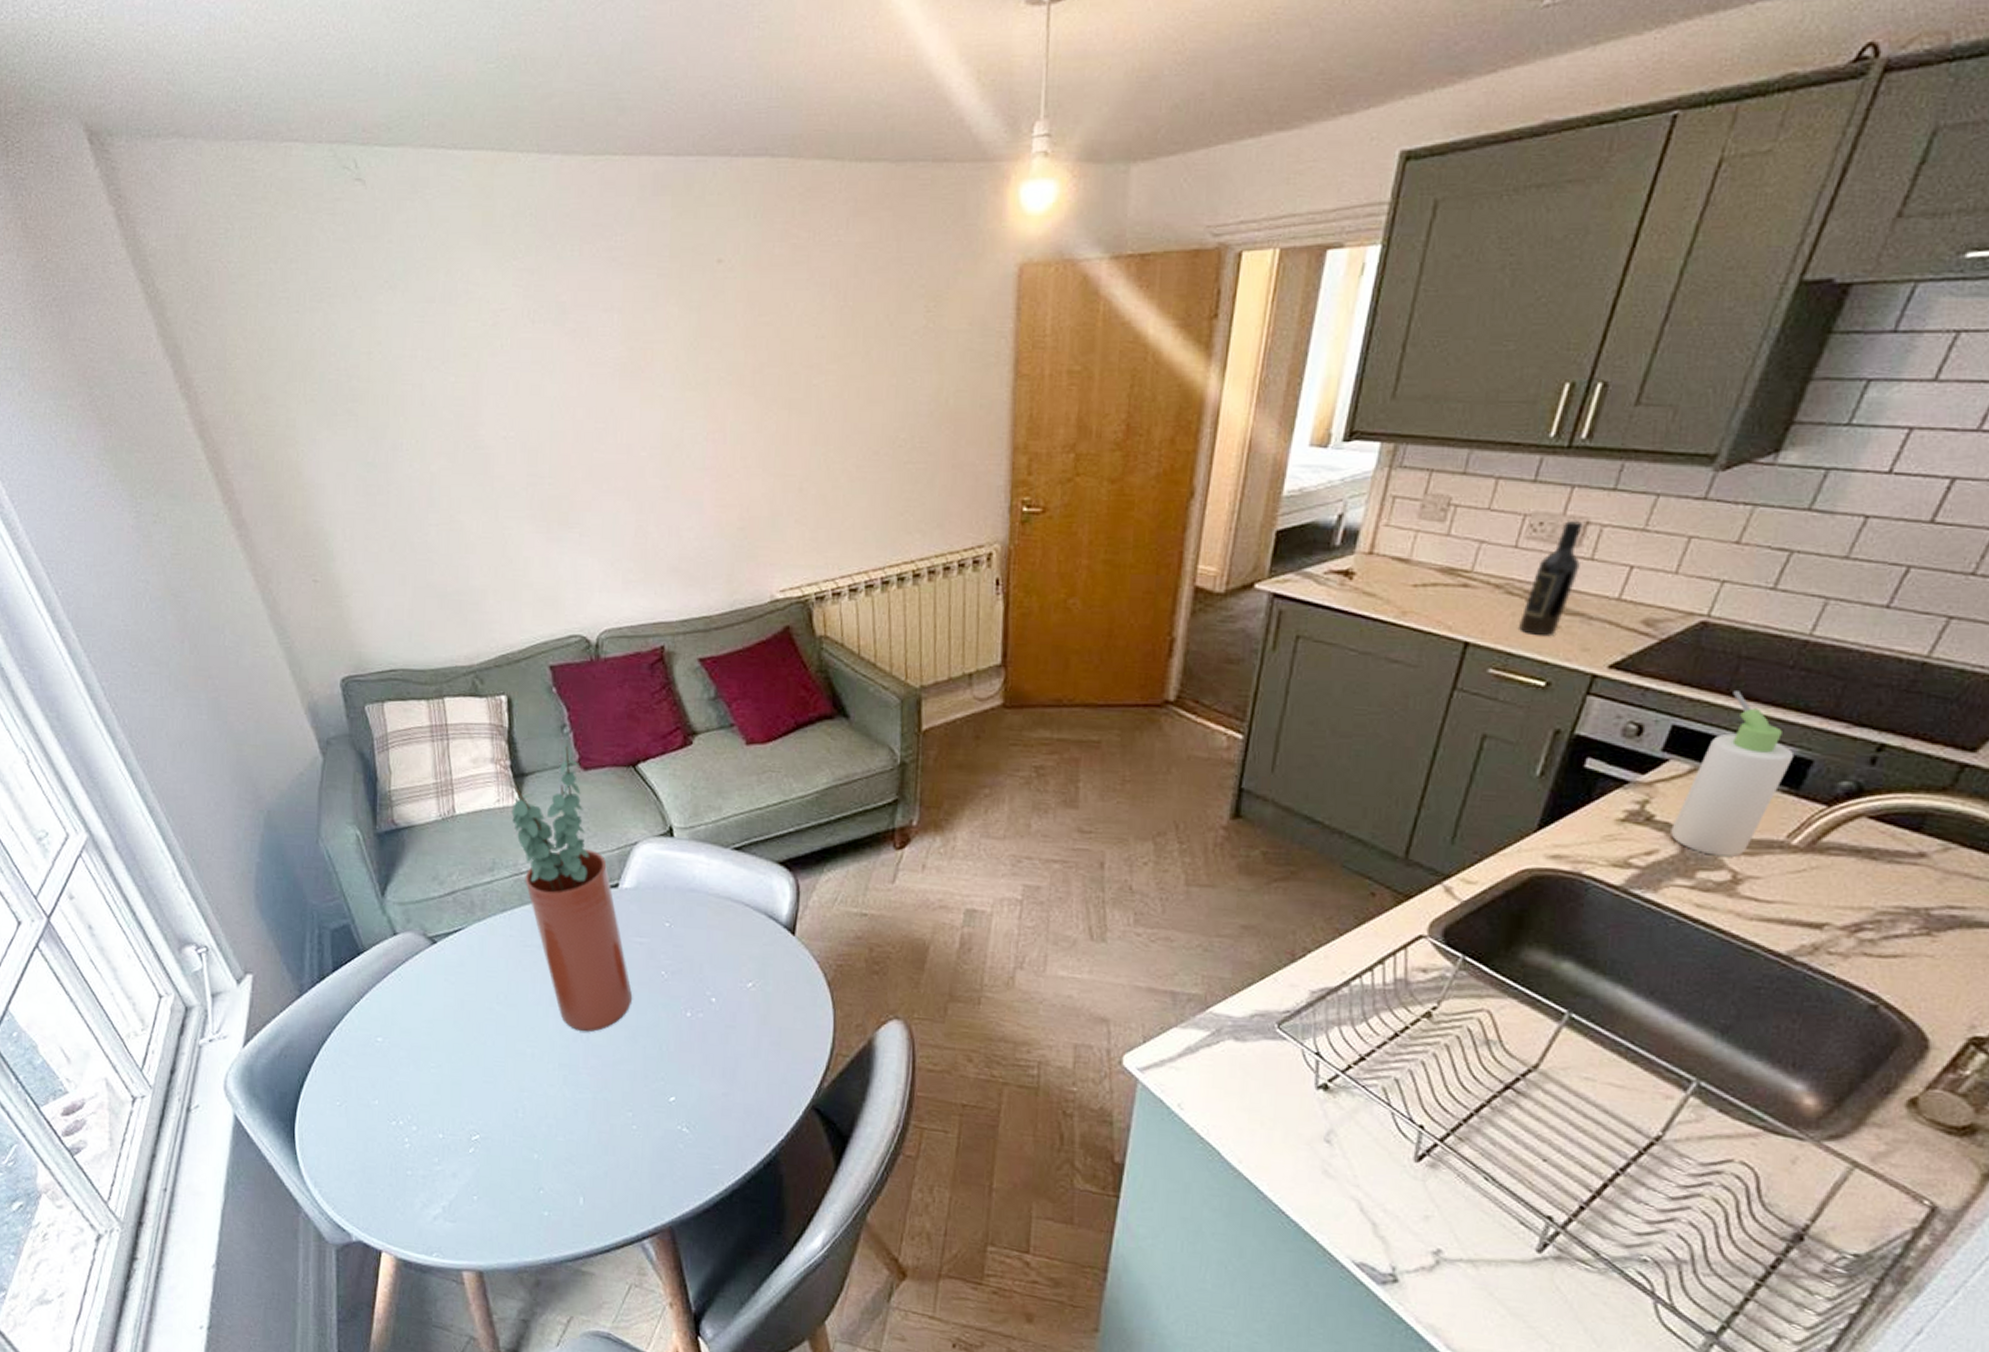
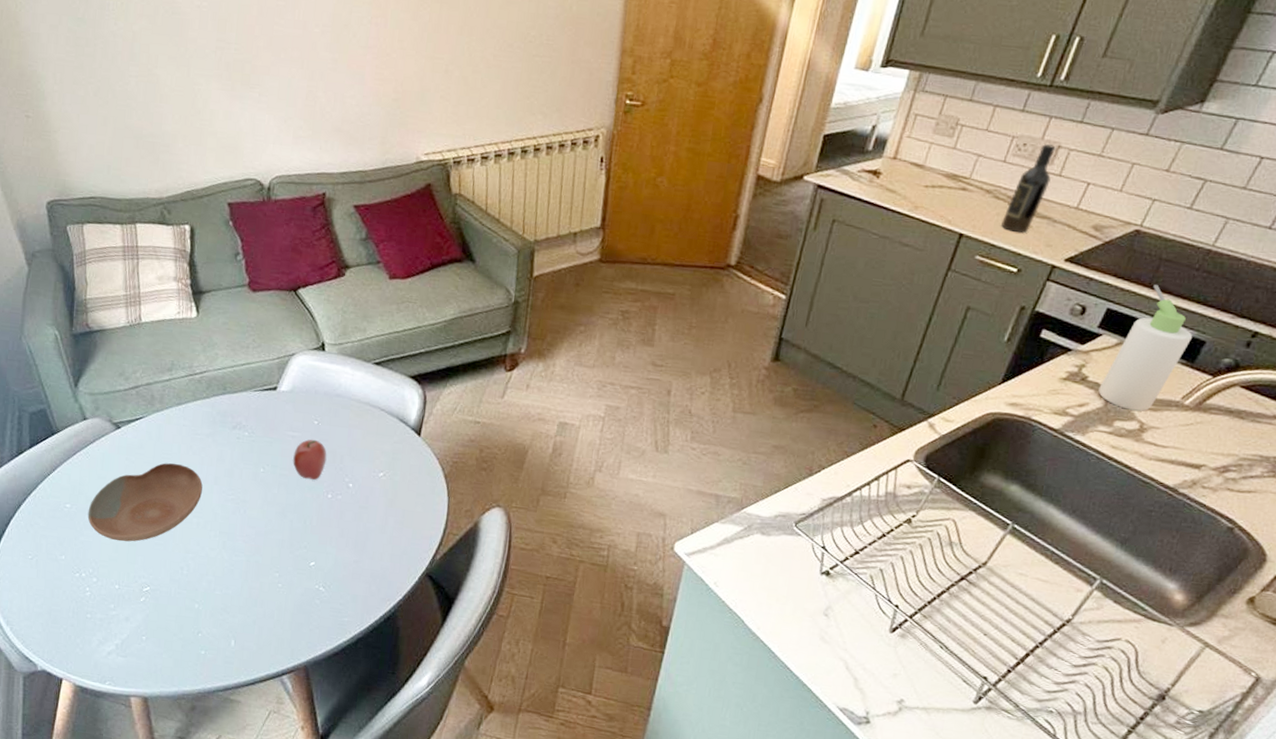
bowl: none [403,982,536,1081] -> present [87,463,203,542]
vase: present [511,746,633,1032] -> none [189,271,284,507]
fruit: none [642,945,683,995] -> present [293,439,327,480]

